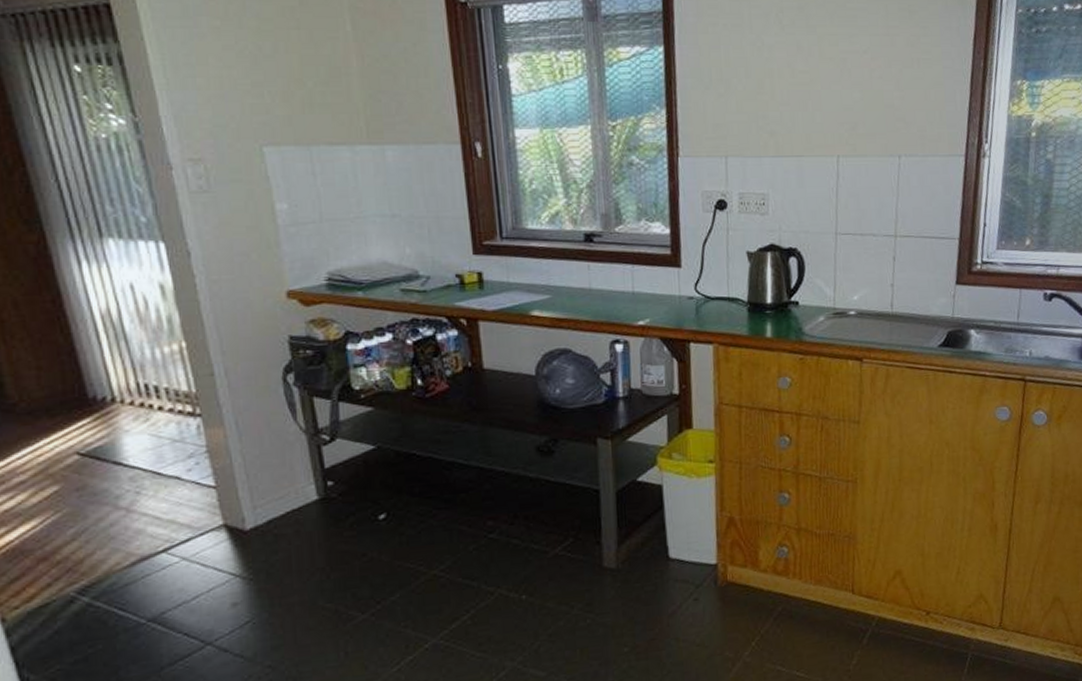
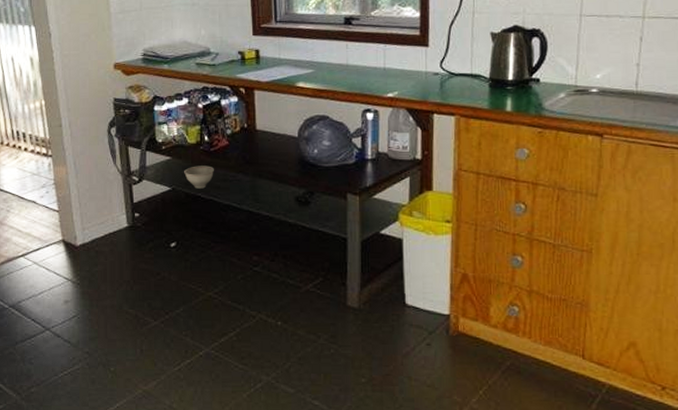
bowl: none [392,415,432,445] -> present [184,165,214,189]

